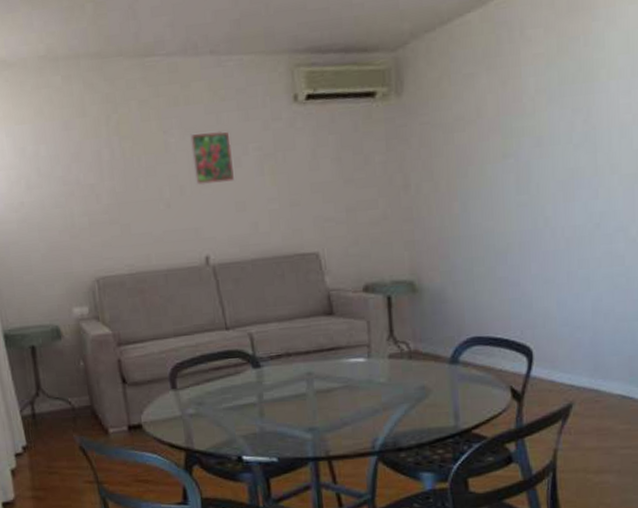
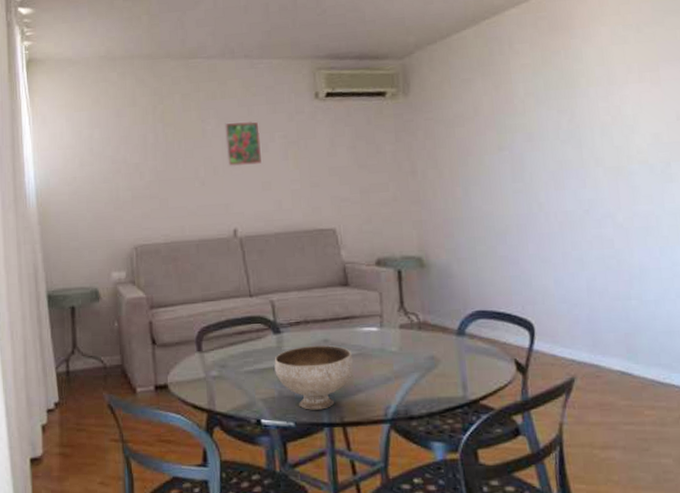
bowl: none [254,378,340,445] -> present [274,345,354,410]

